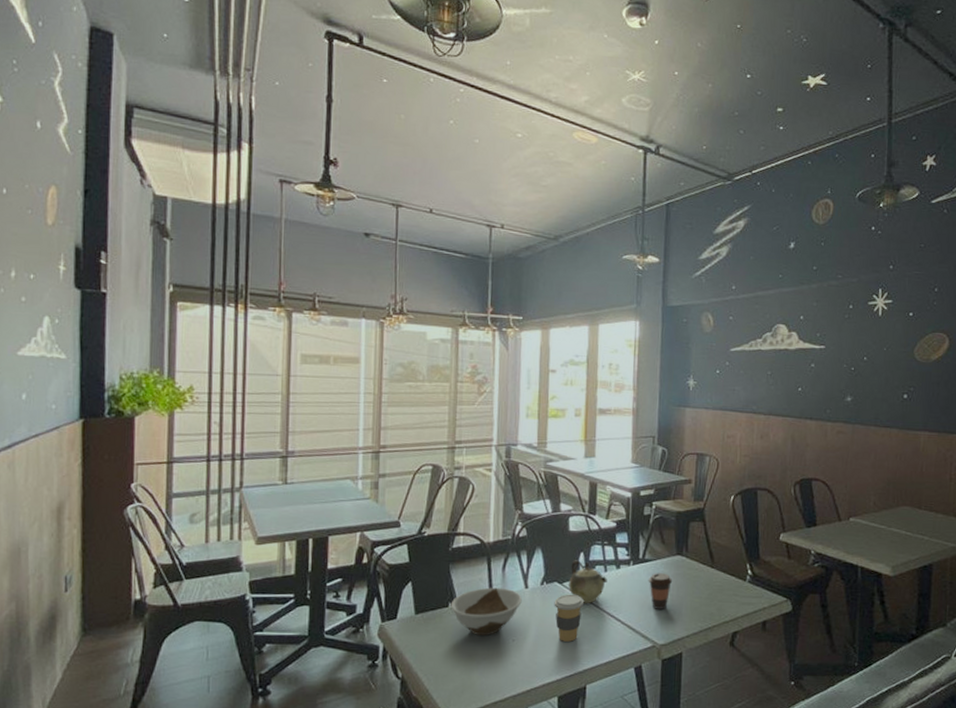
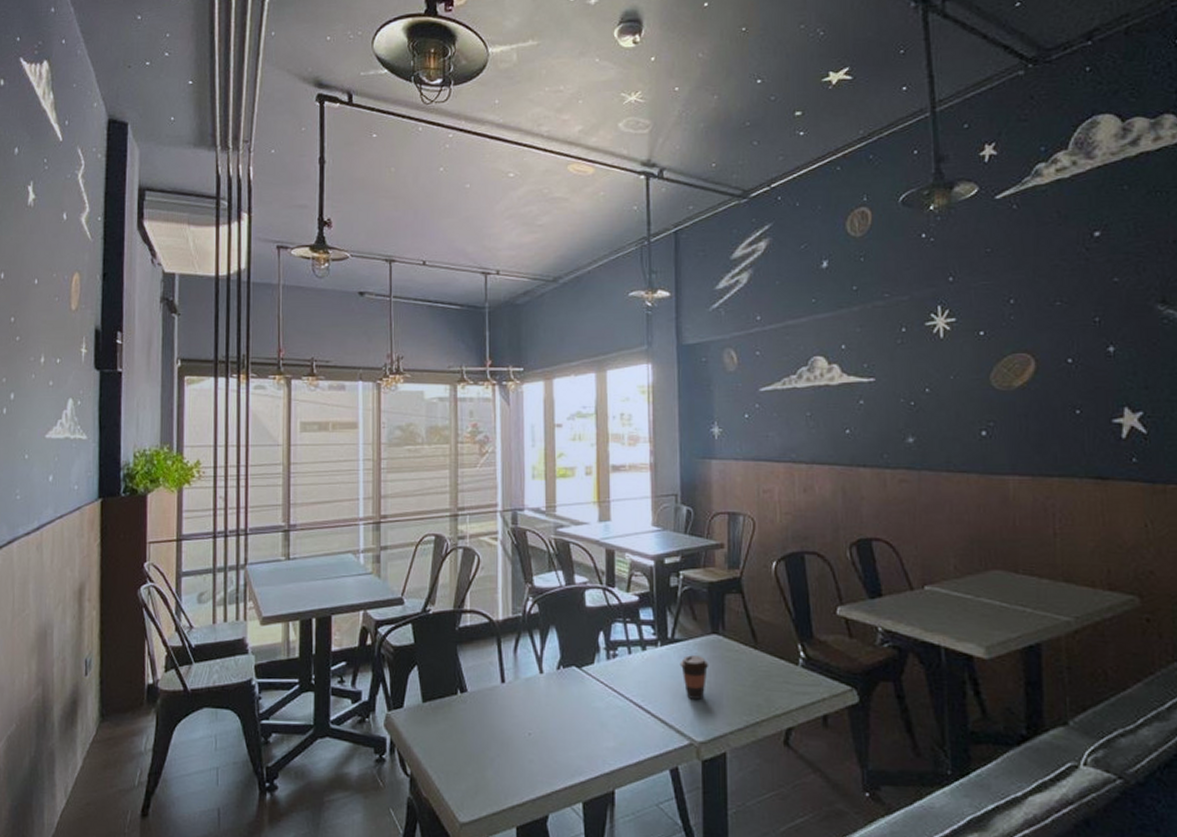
bowl: present [450,587,522,637] -> none [459,672,537,729]
coffee cup: present [554,594,583,642] -> none [573,680,606,737]
teapot: present [569,560,607,603] -> none [588,640,632,691]

